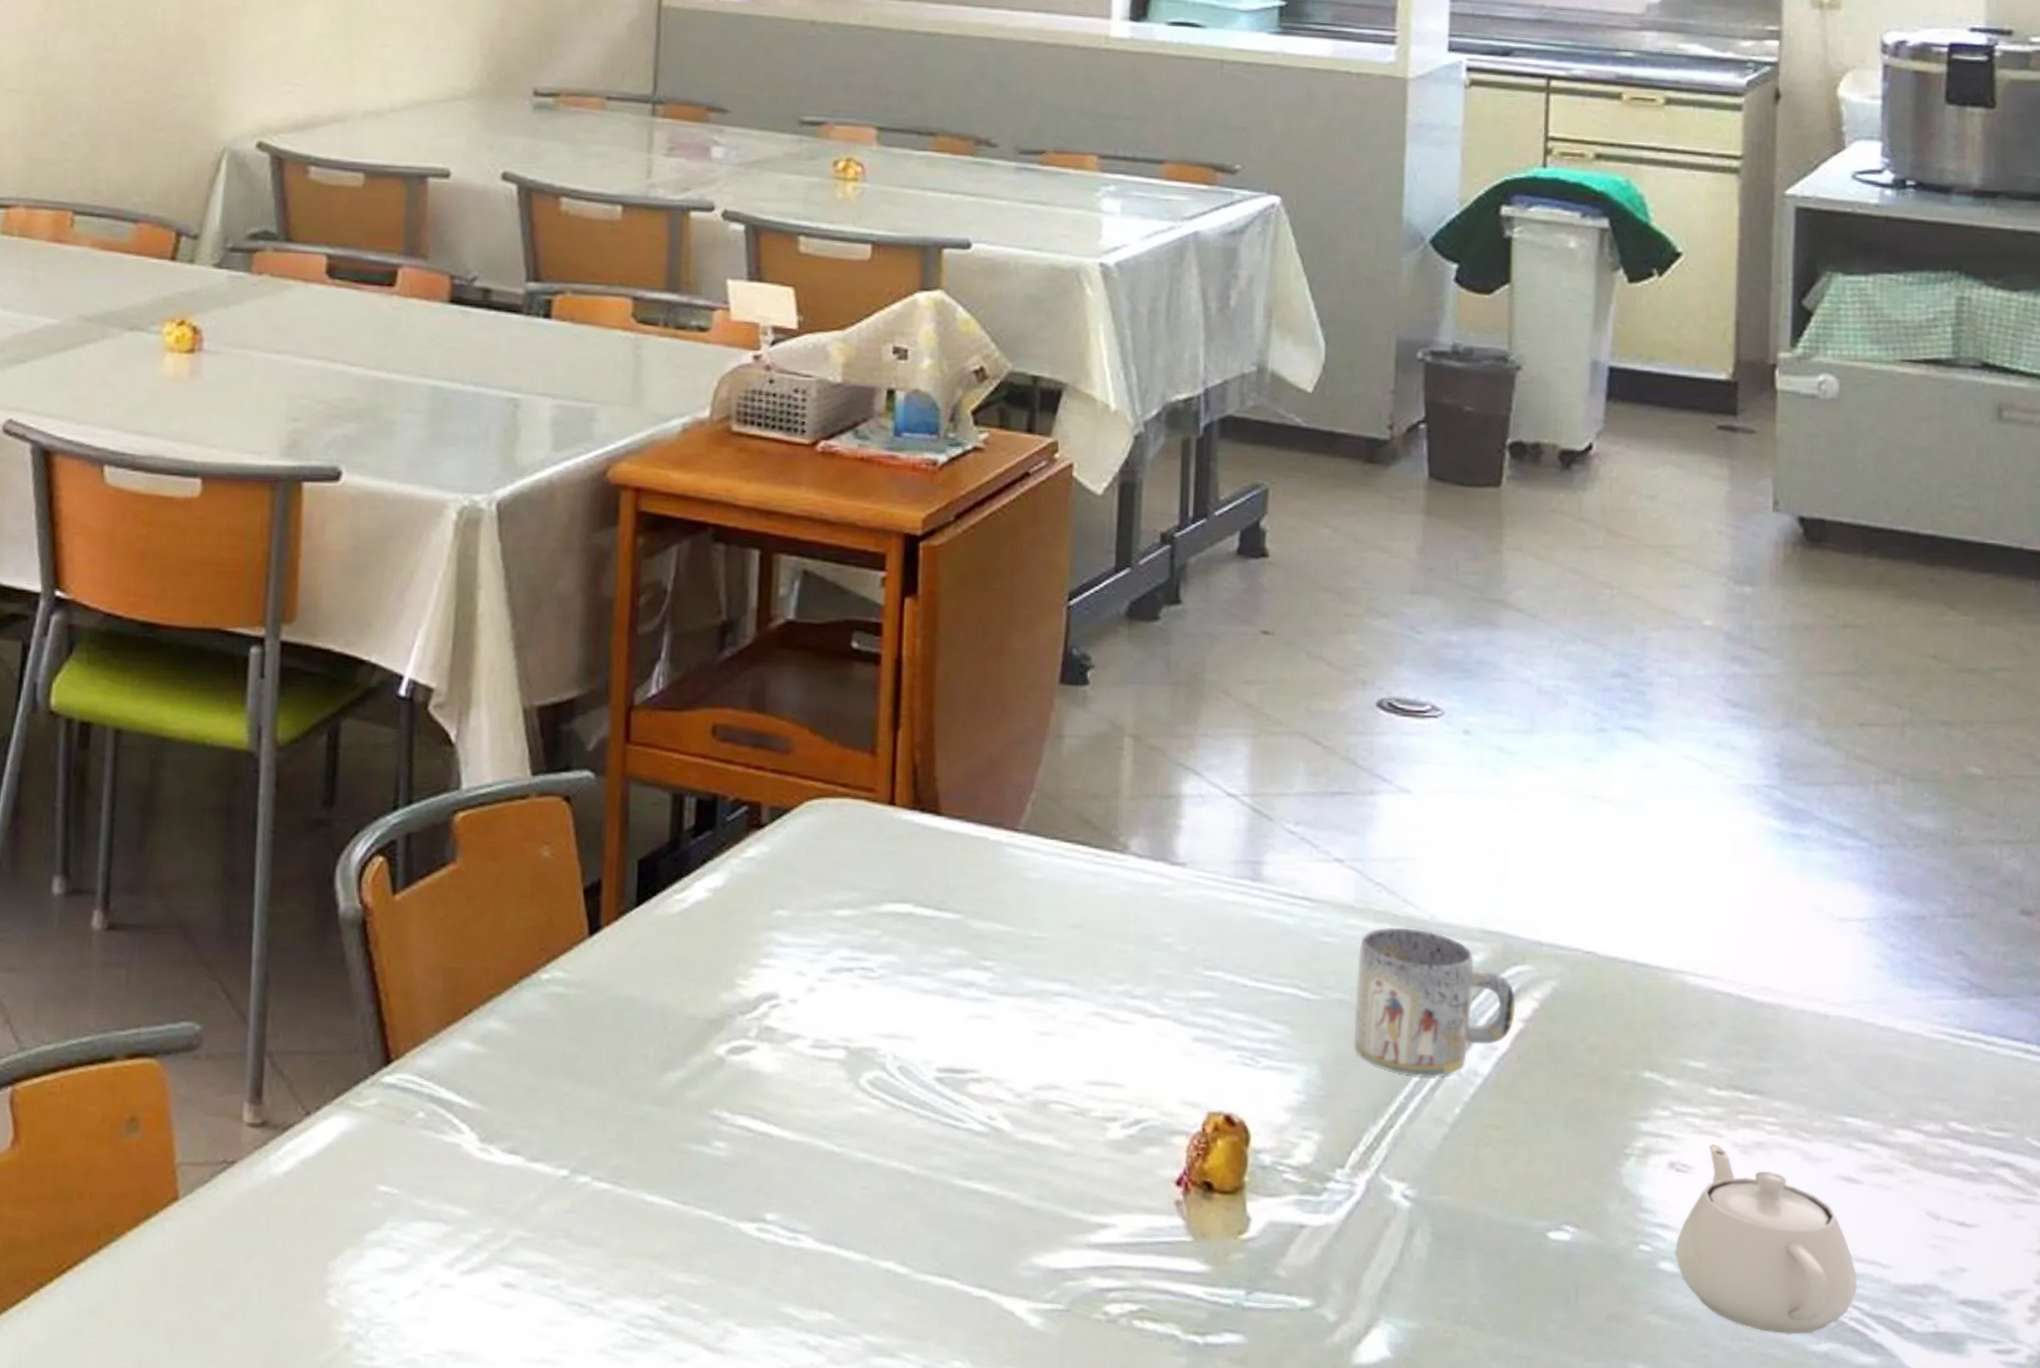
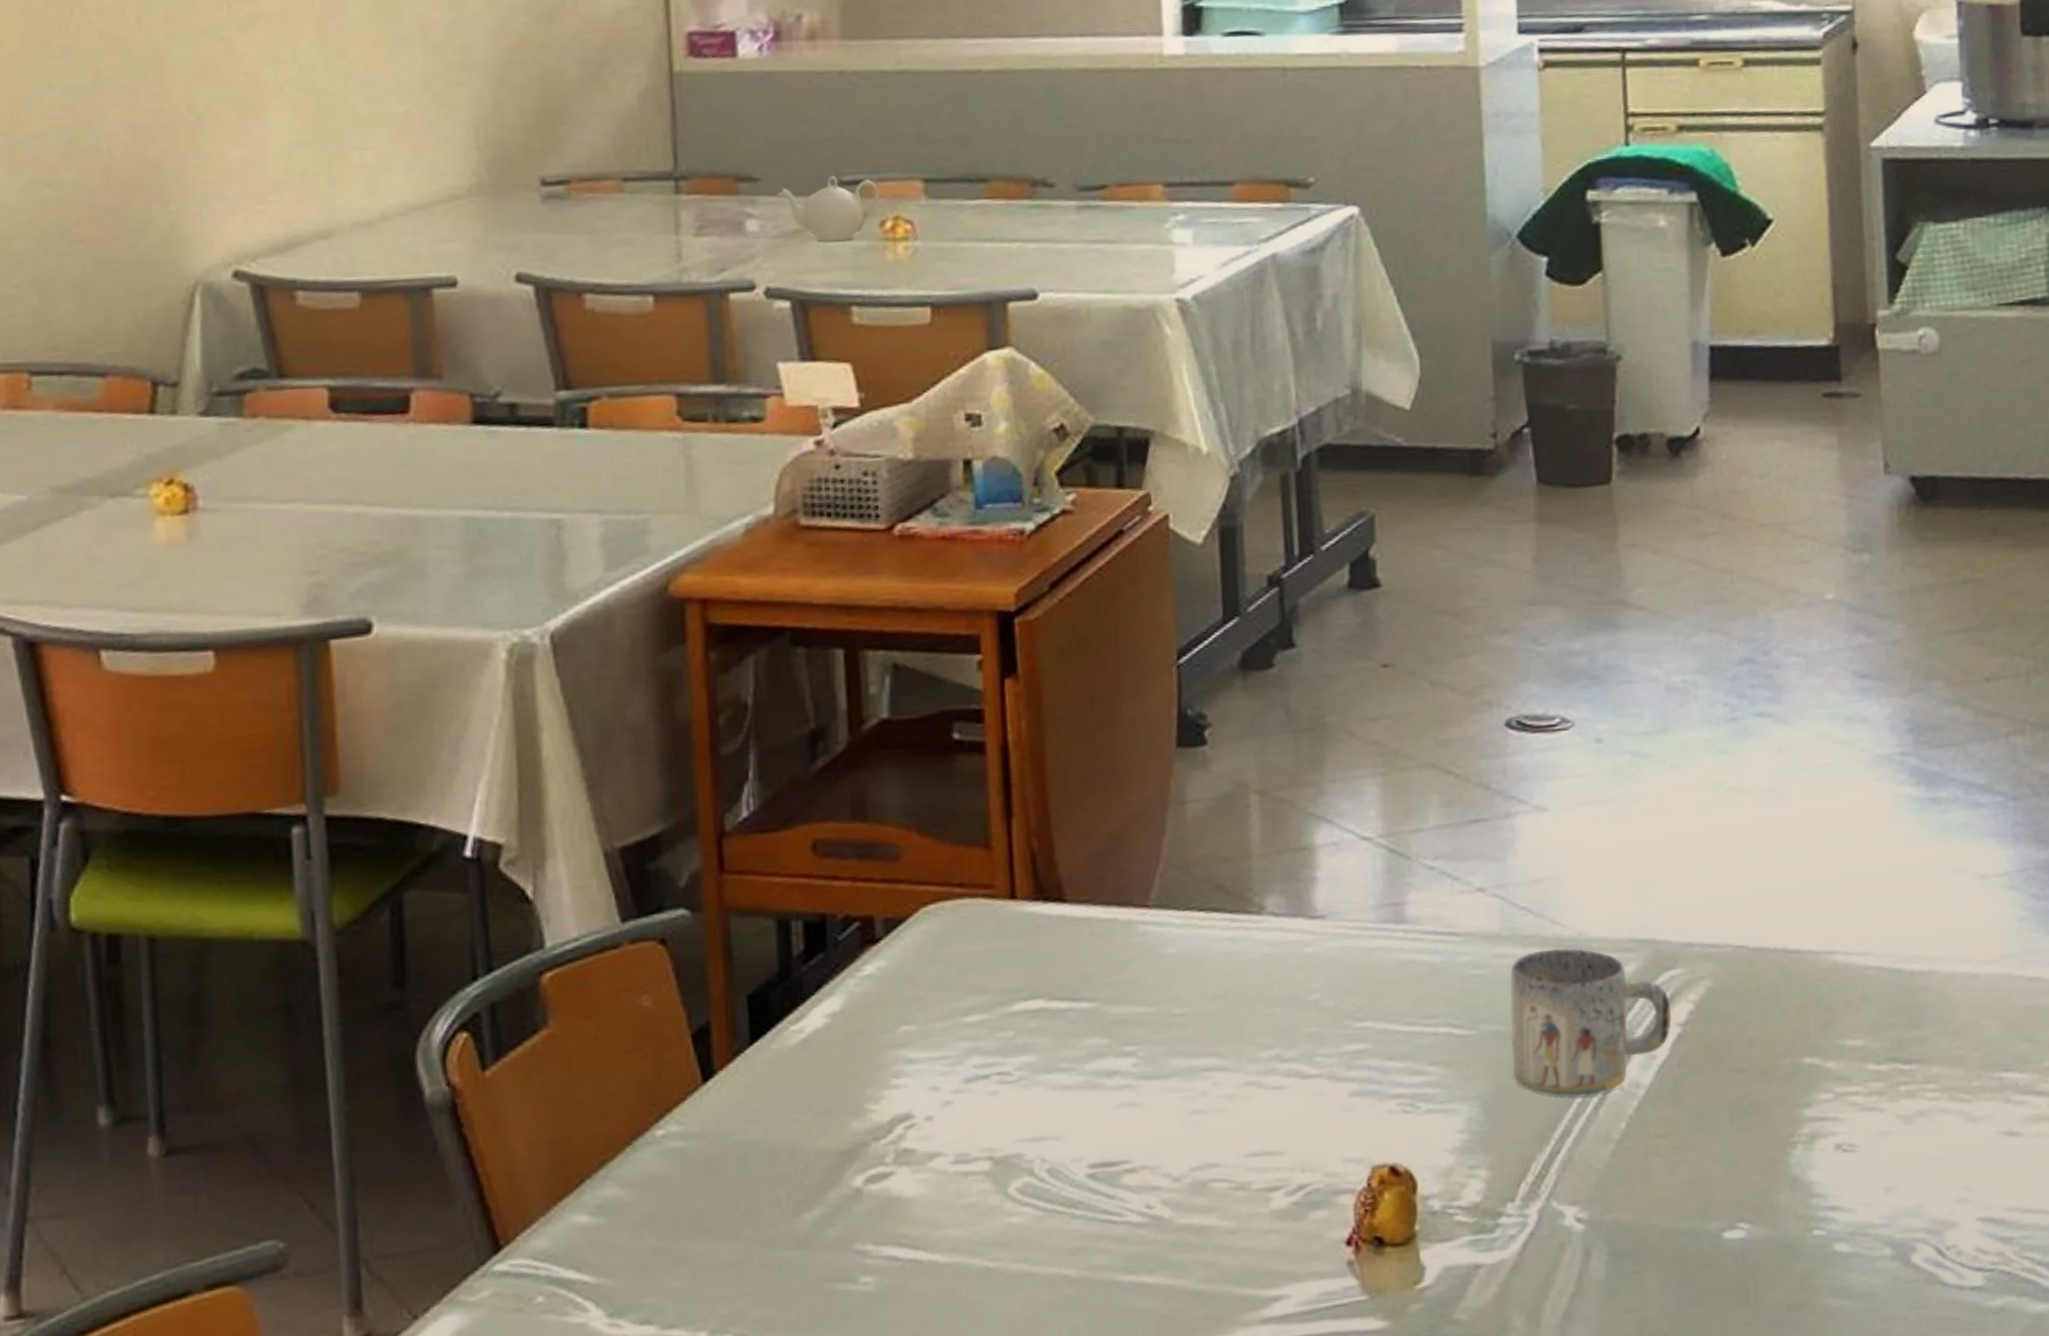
teapot: none [742,114,836,176] -> present [776,175,880,242]
teapot: present [1674,1143,1858,1335] -> none [1848,1118,2027,1297]

